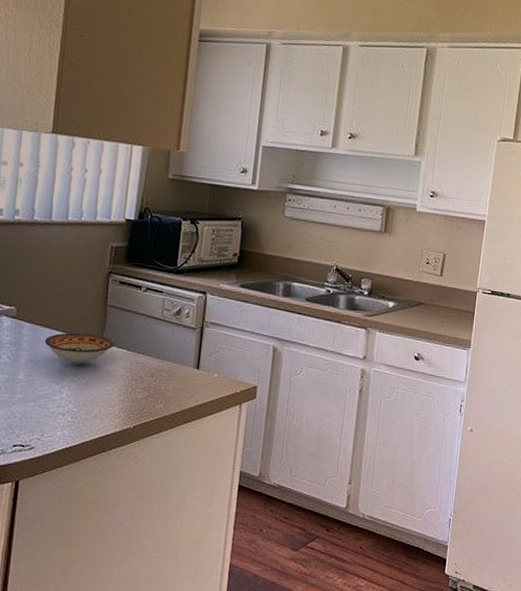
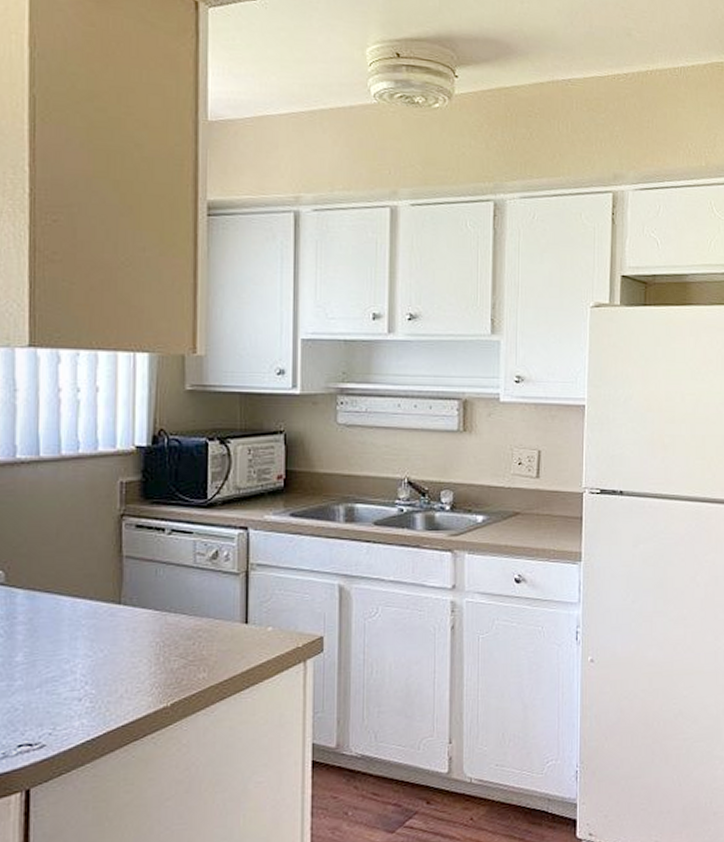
bowl: present [44,332,114,364] -> none [45,594,136,634]

